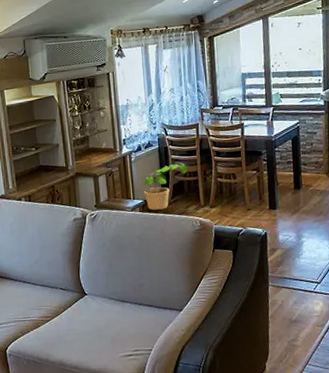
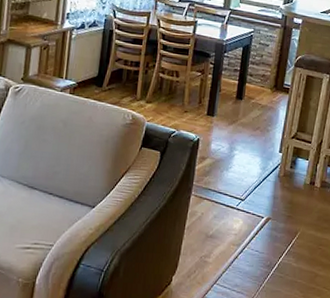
potted plant: present [143,162,189,210] -> none [78,49,133,96]

